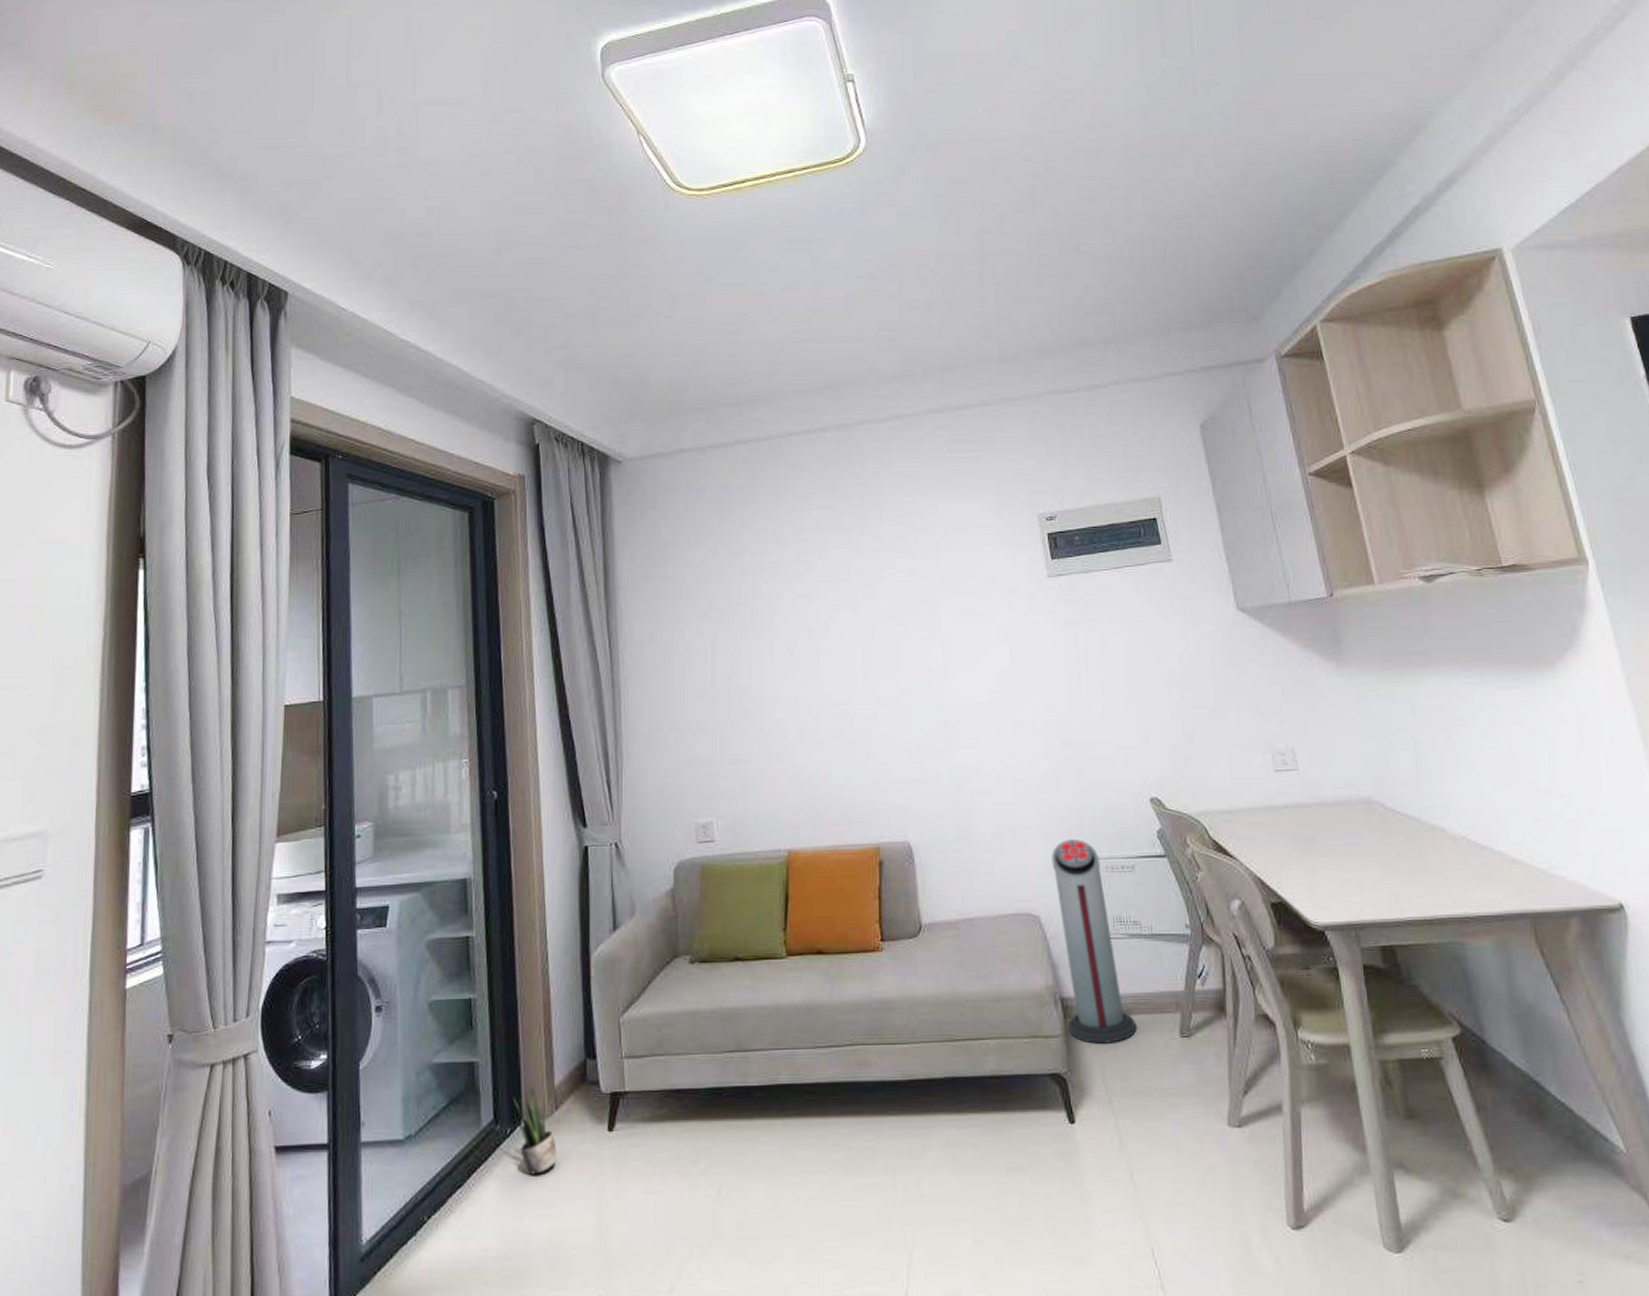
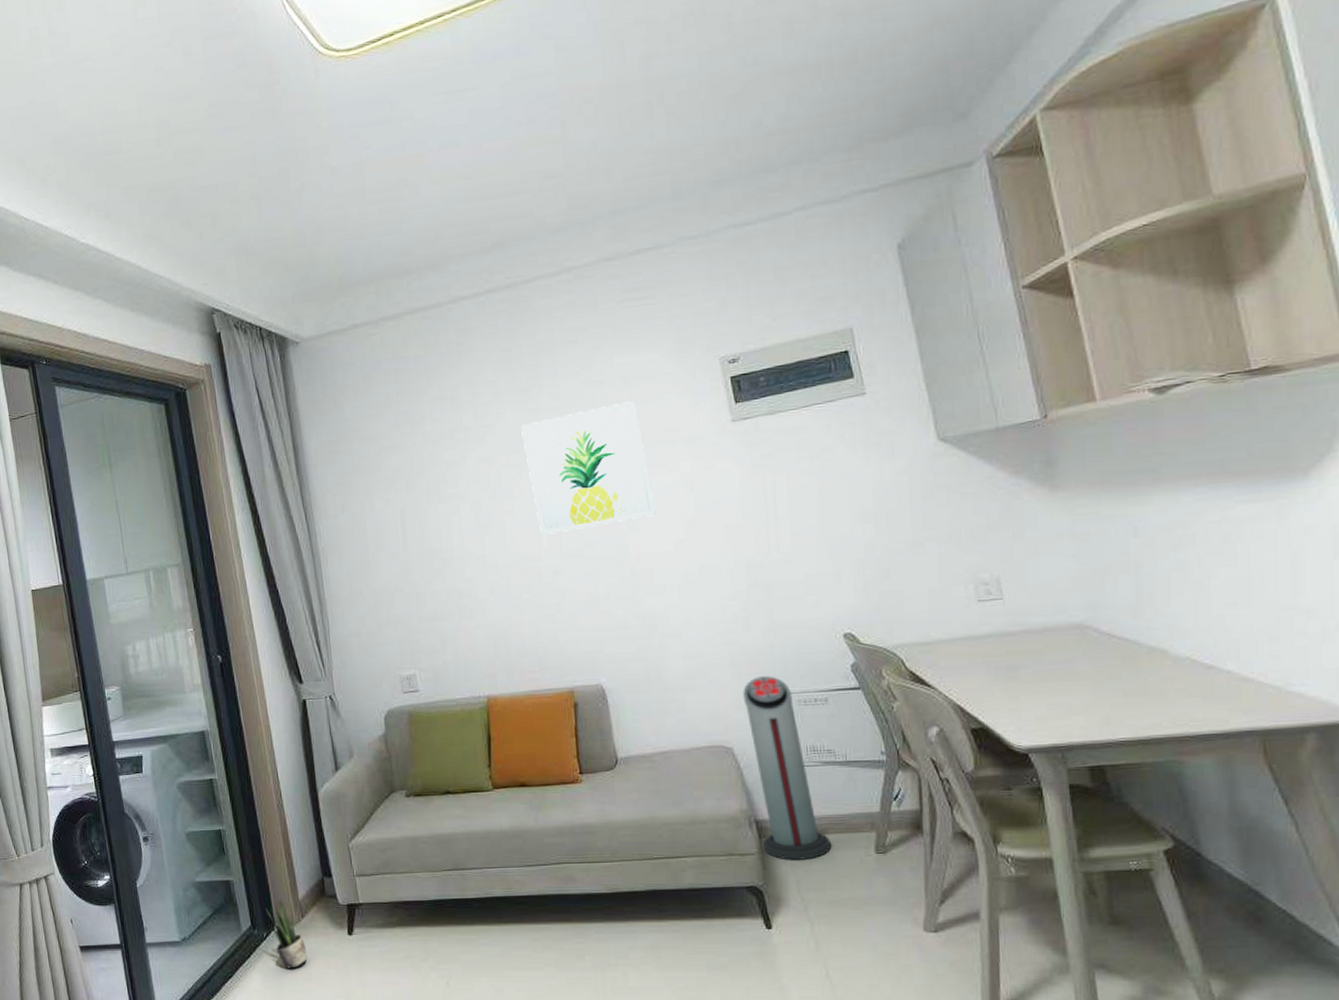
wall art: none [842,549,972,678] -> present [521,401,656,535]

